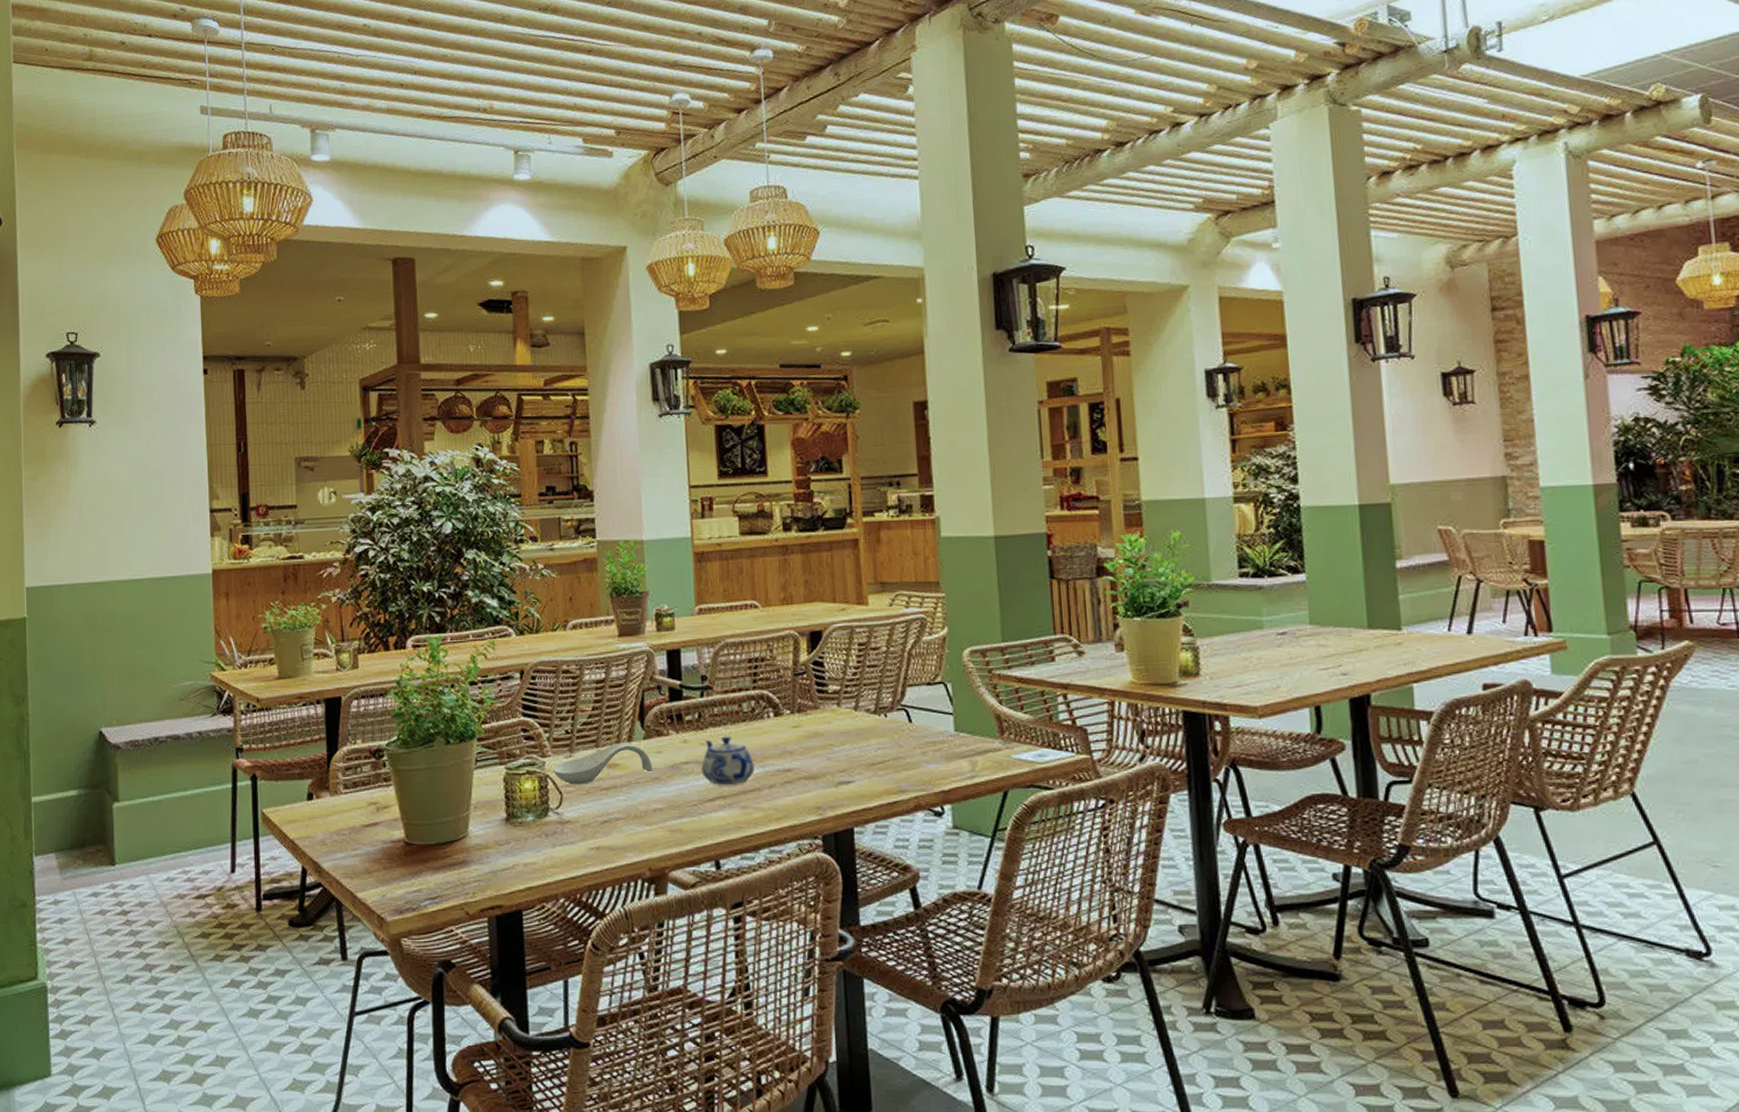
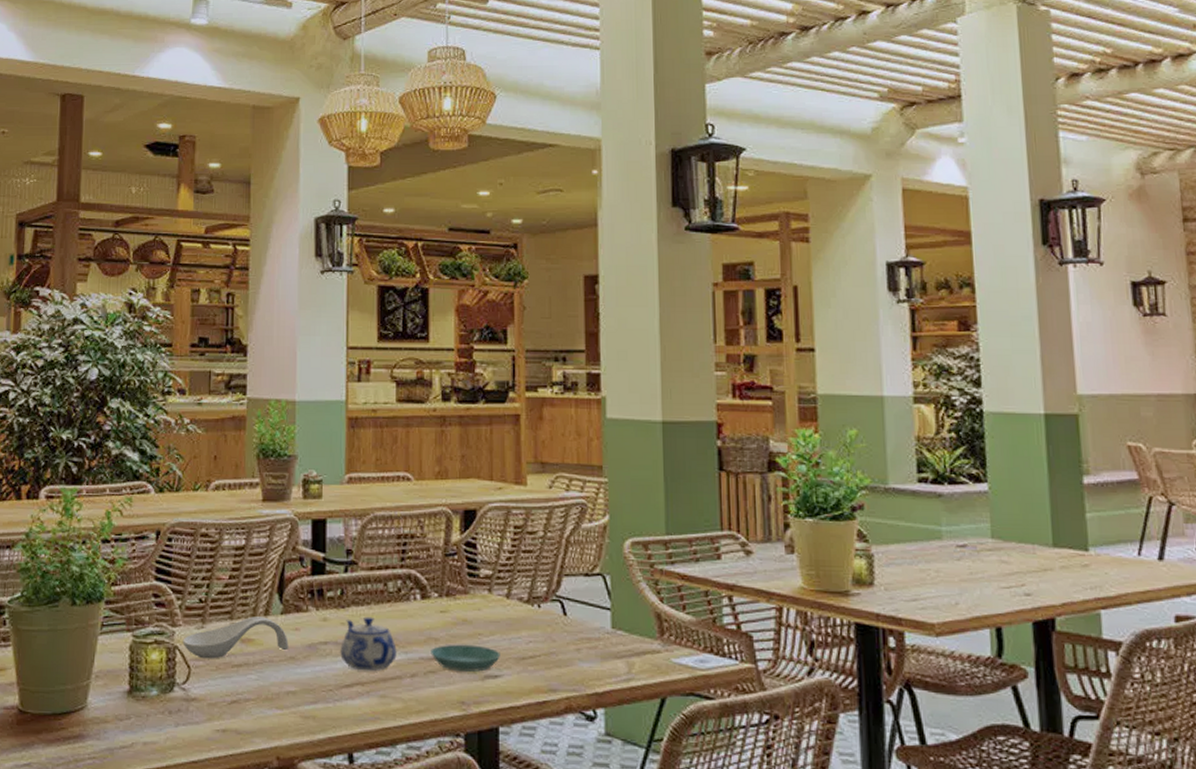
saucer: none [786,755,852,780] -> present [431,644,500,672]

